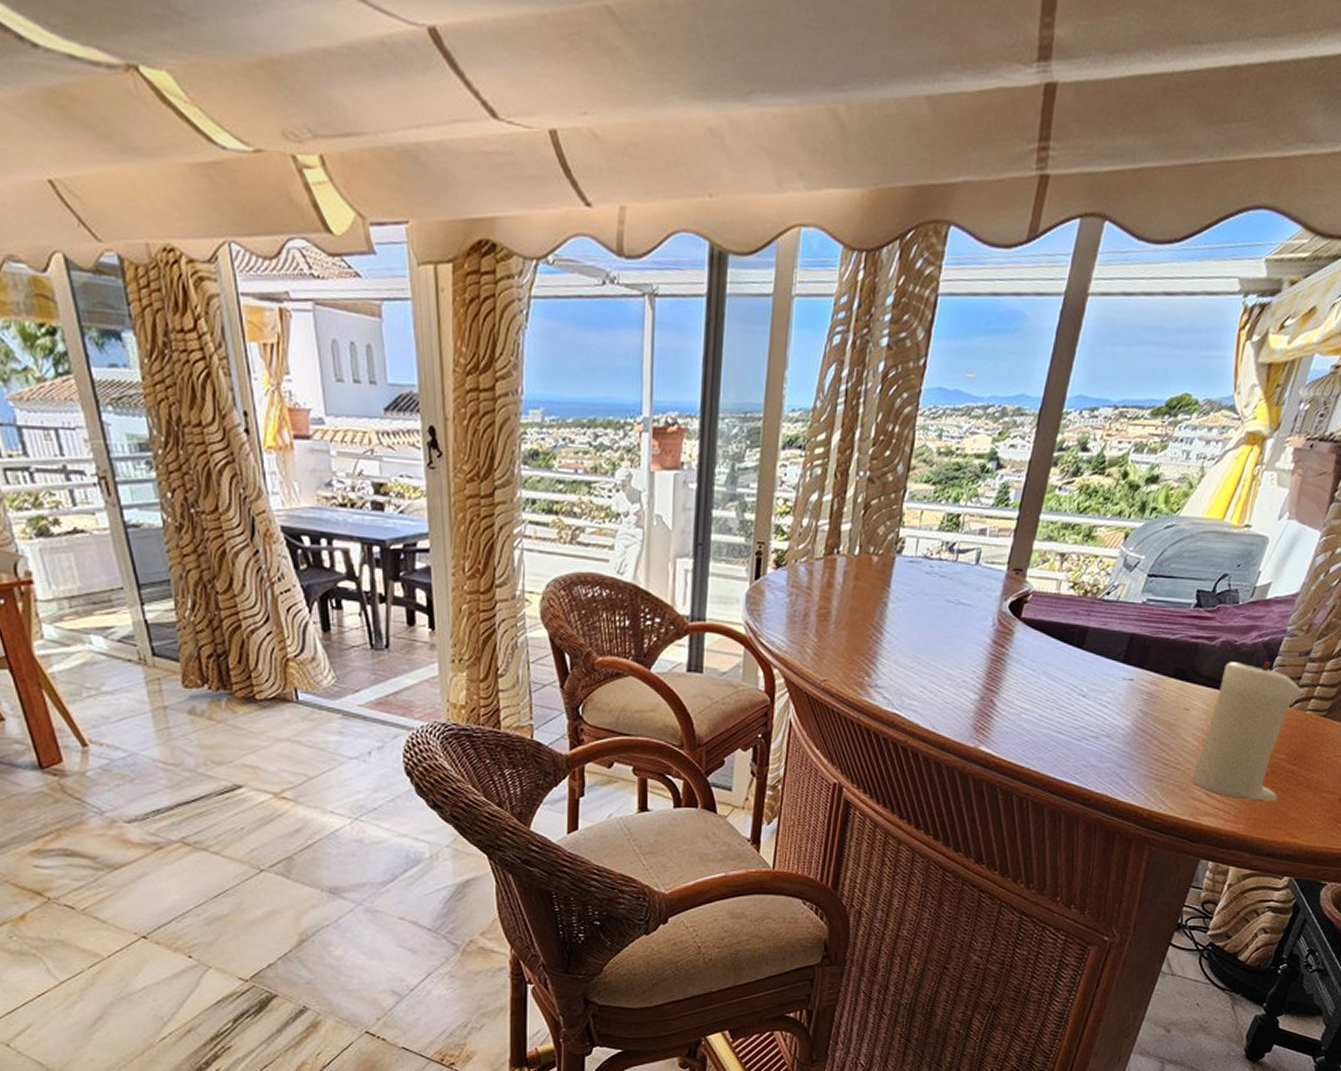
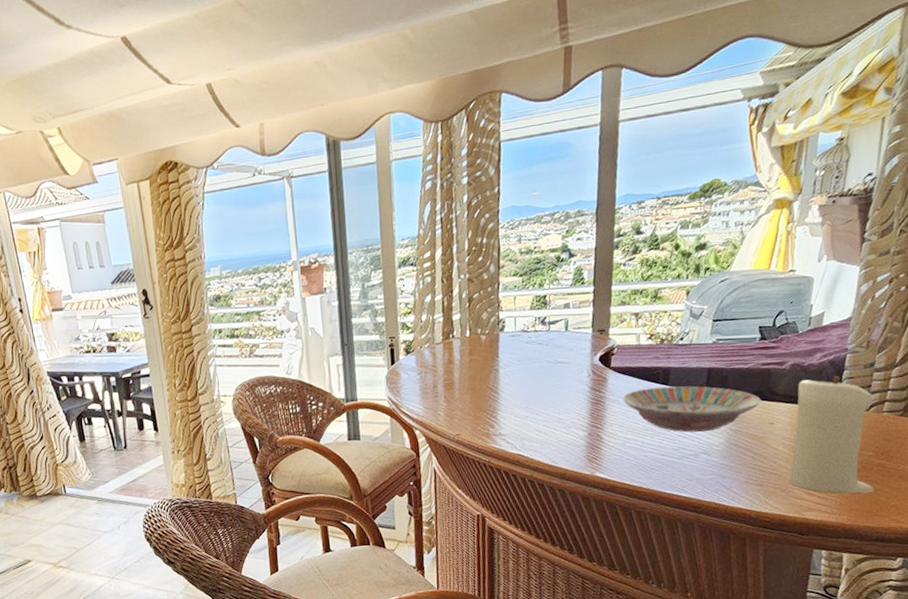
bowl: none [1027,649,1182,710] -> present [622,386,761,432]

